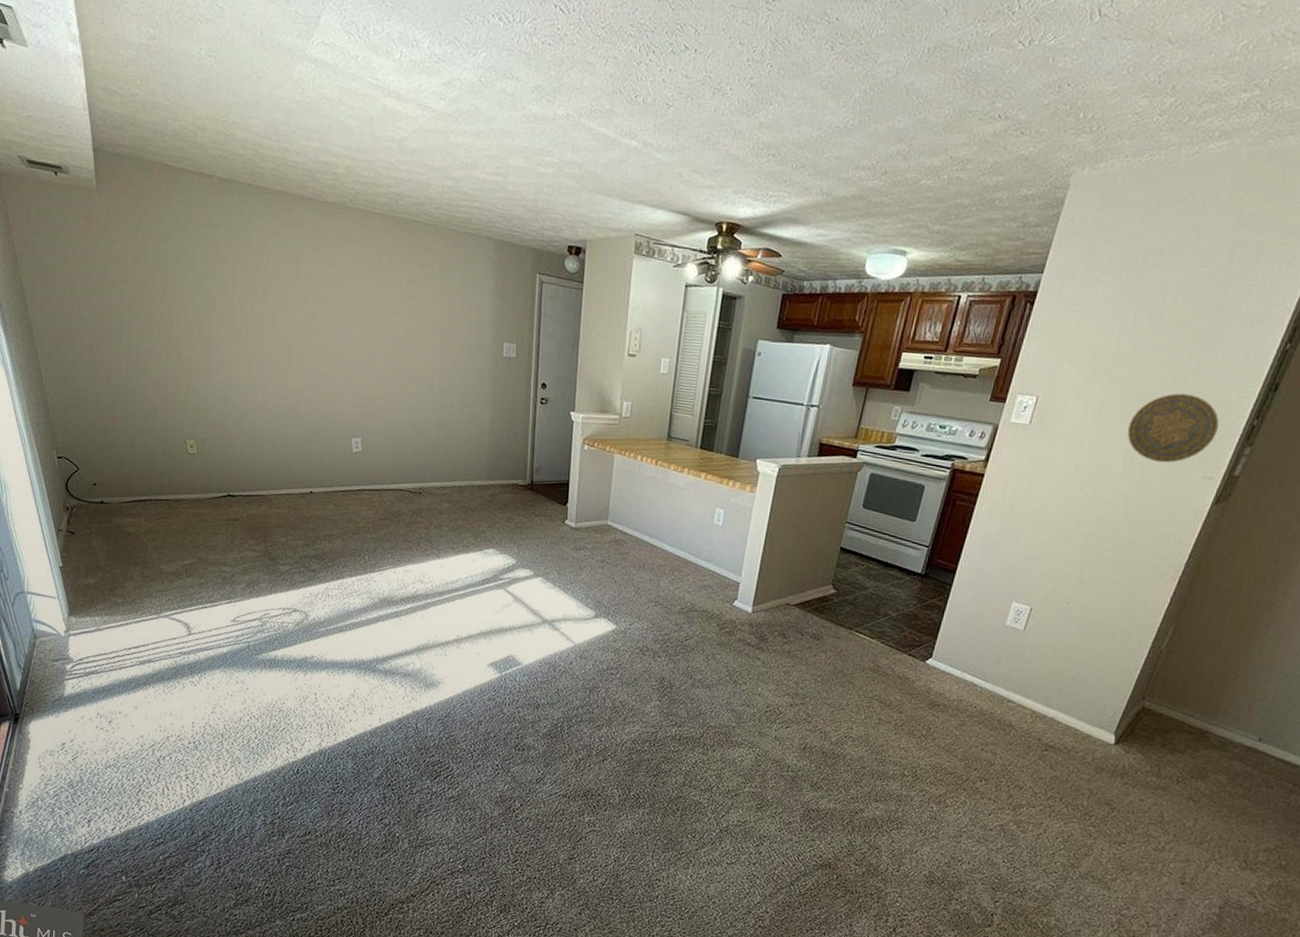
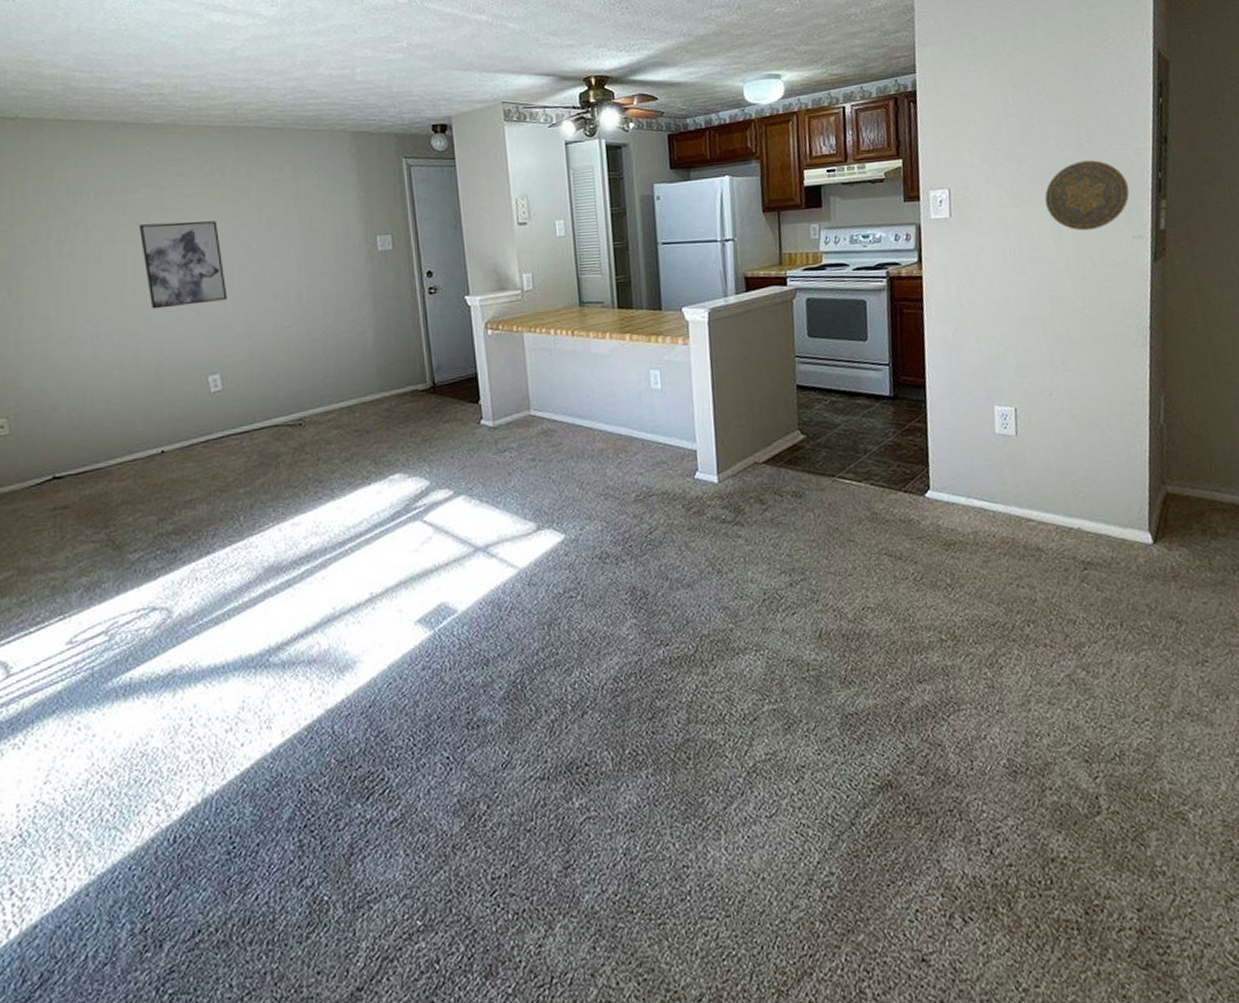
wall art: none [307,295,374,376] -> present [138,221,227,309]

